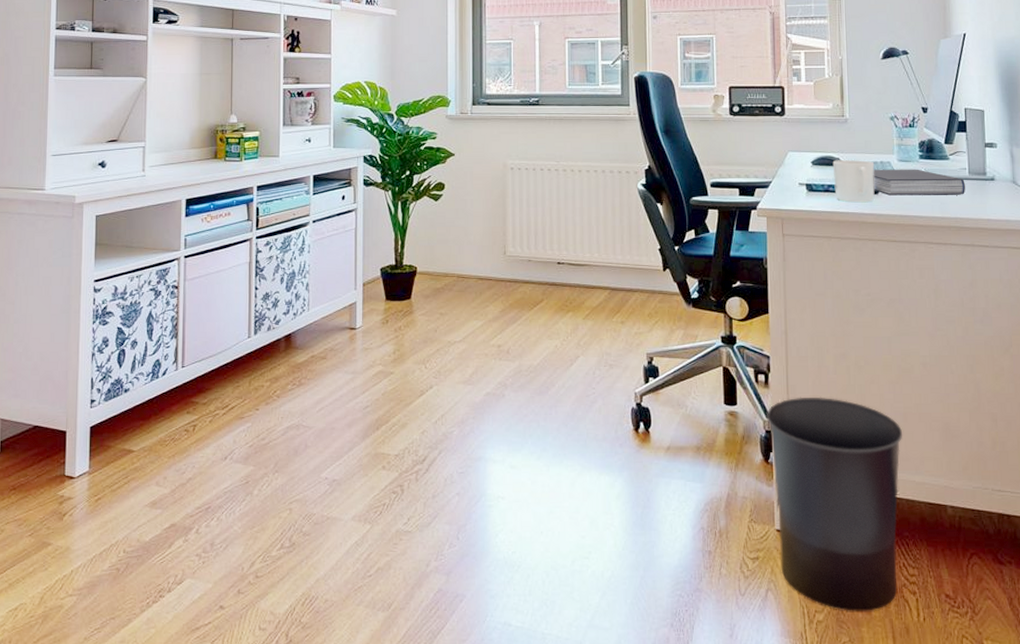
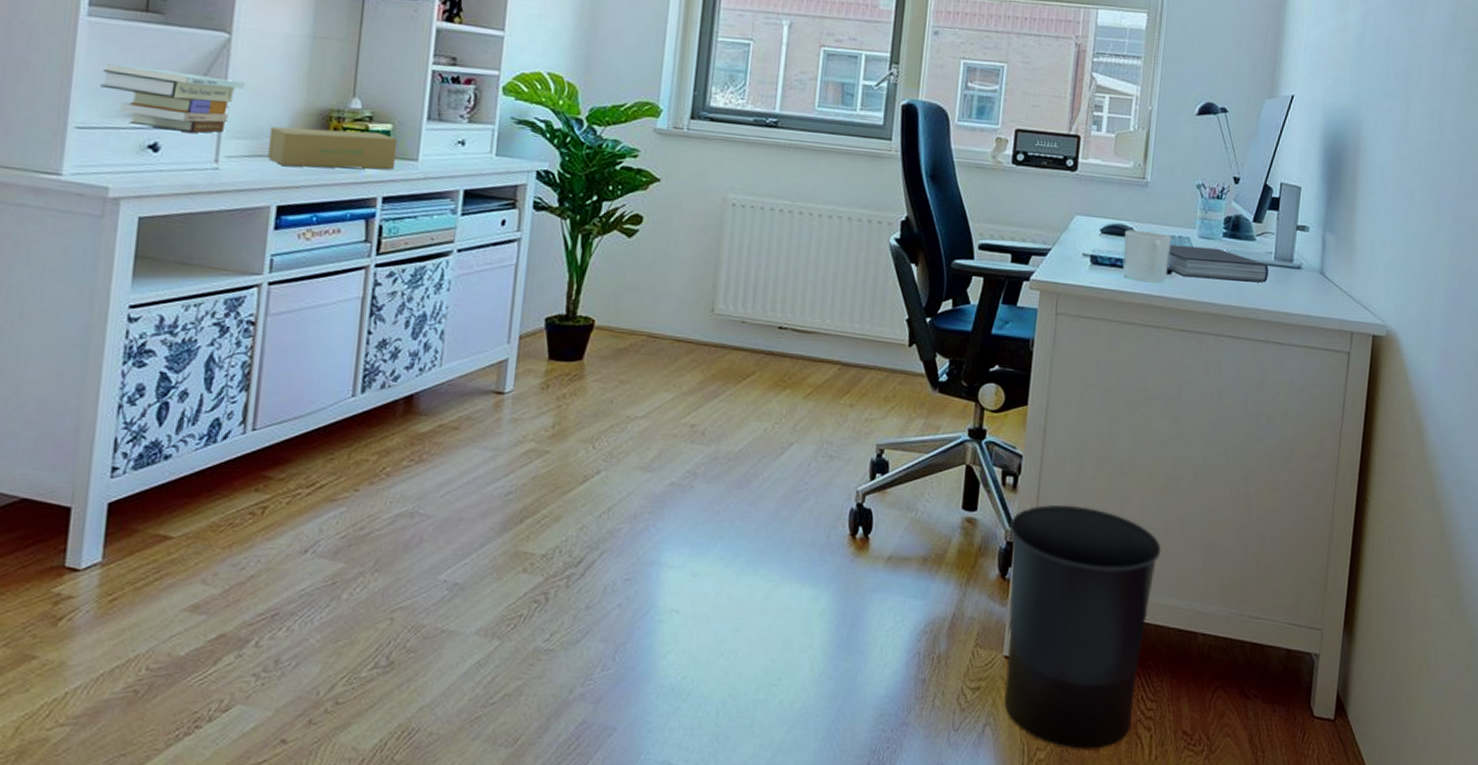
books: none [66,108,158,151] -> present [101,63,245,133]
box: none [177,138,264,170] -> present [267,126,398,170]

